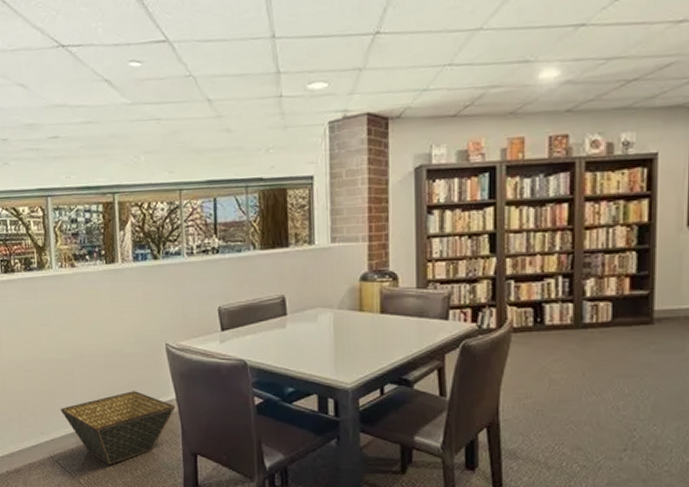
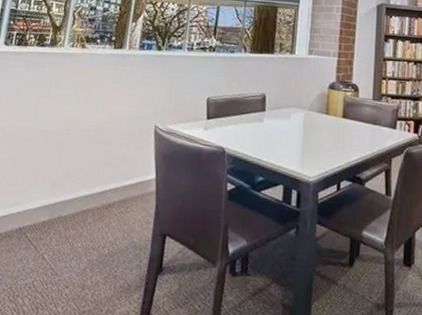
basket: present [60,391,176,466] -> none [40,167,154,242]

